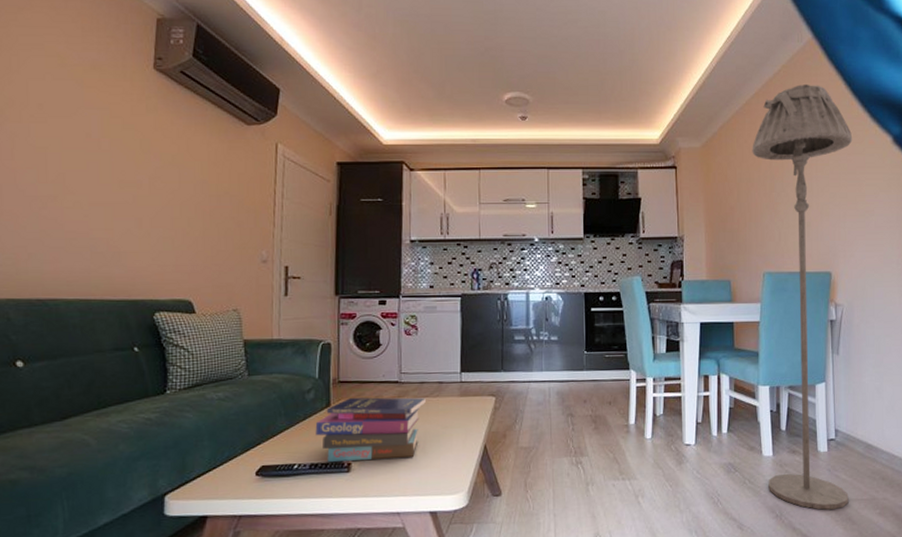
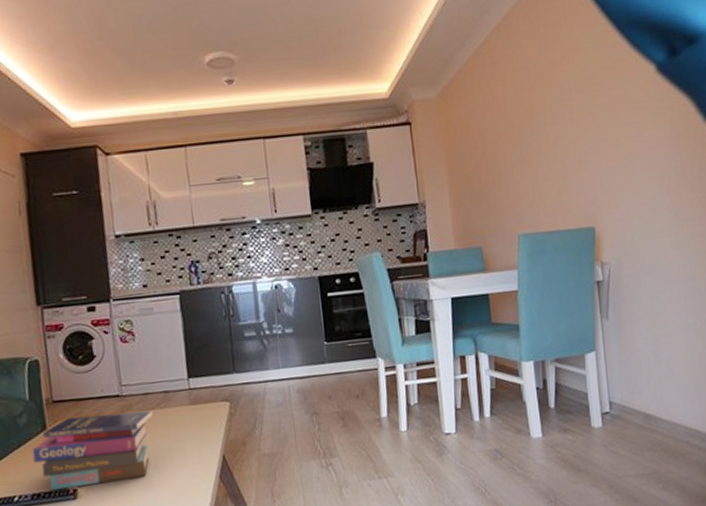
floor lamp: present [752,84,853,510] -> none [495,11,629,491]

